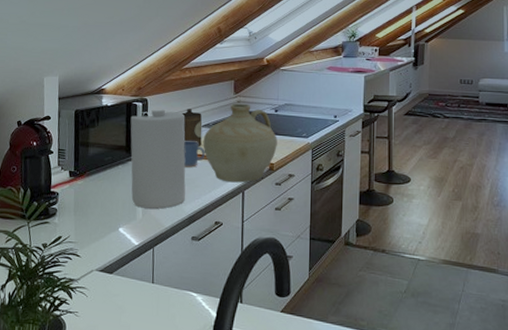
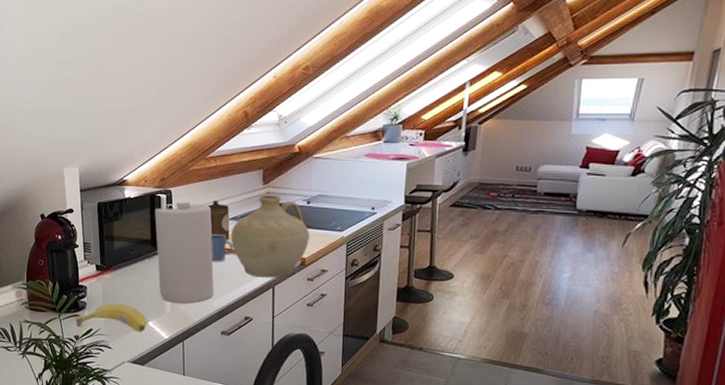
fruit: none [44,210,118,239] -> present [75,304,147,332]

